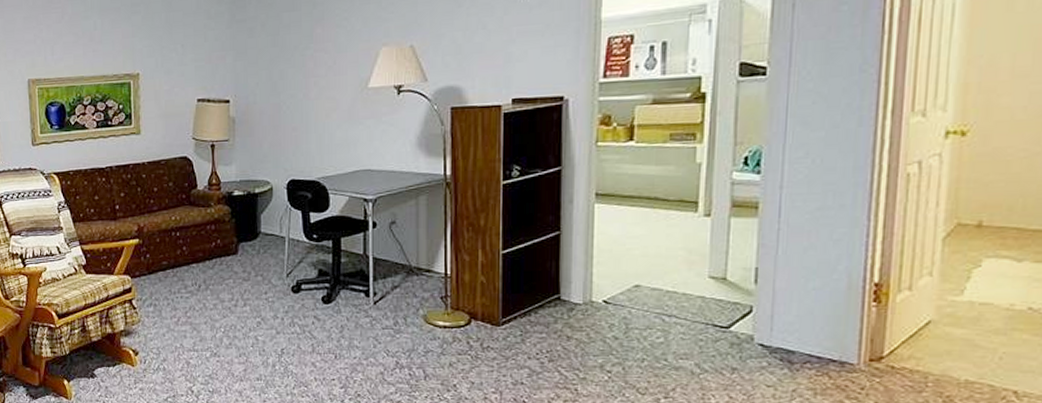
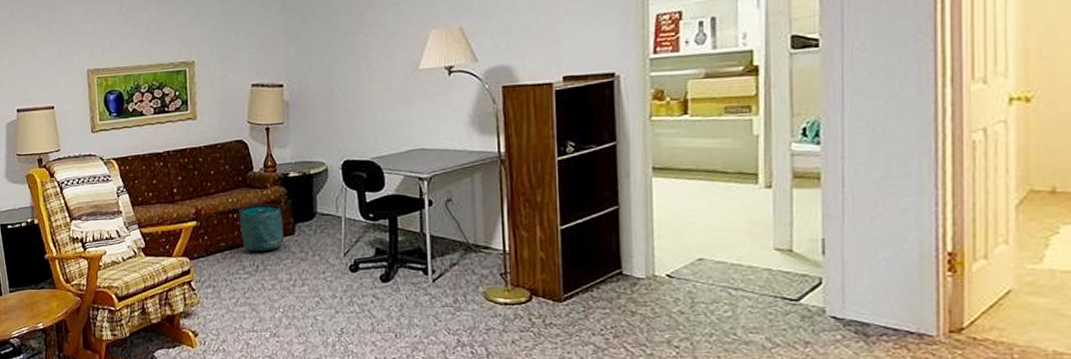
storage basket: none [179,221,227,271] -> present [236,202,284,252]

